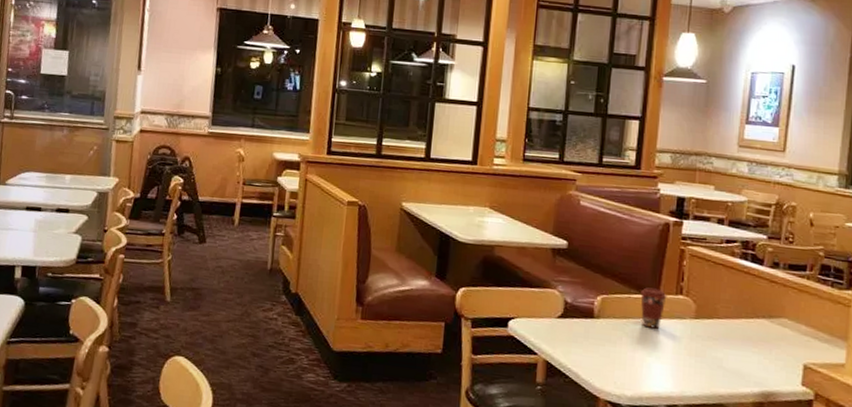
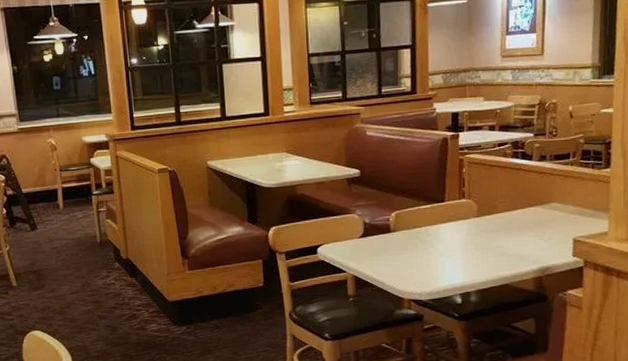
coffee cup: present [640,287,667,329] -> none [429,197,452,232]

